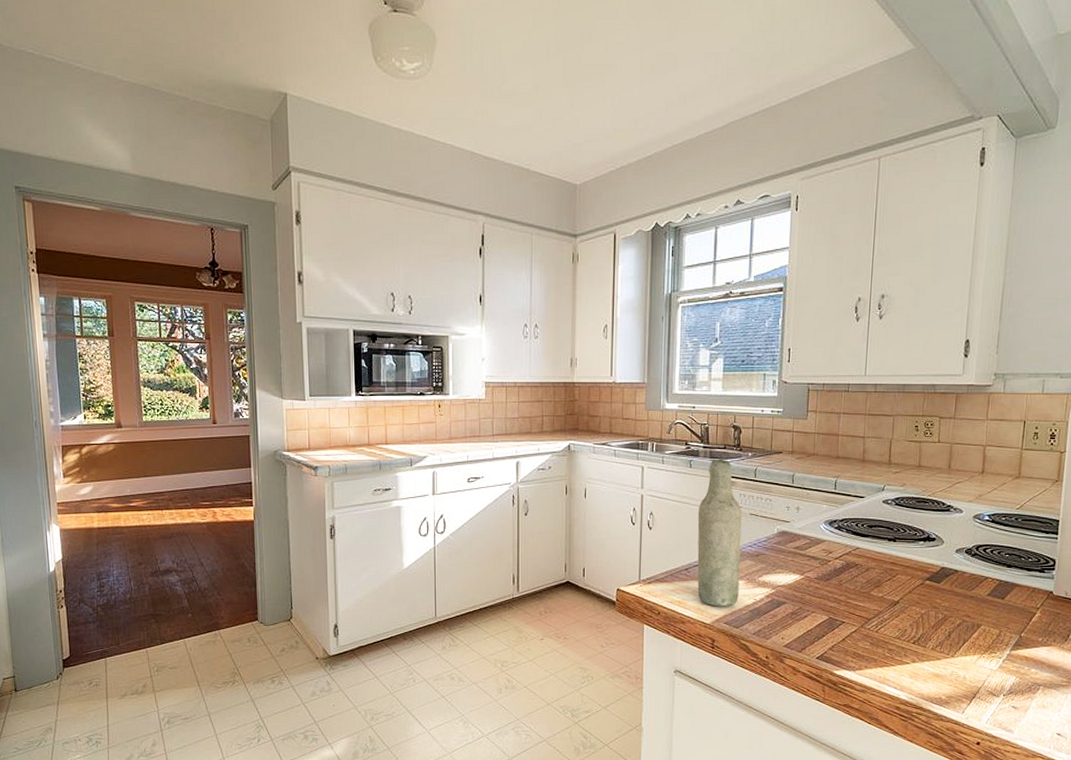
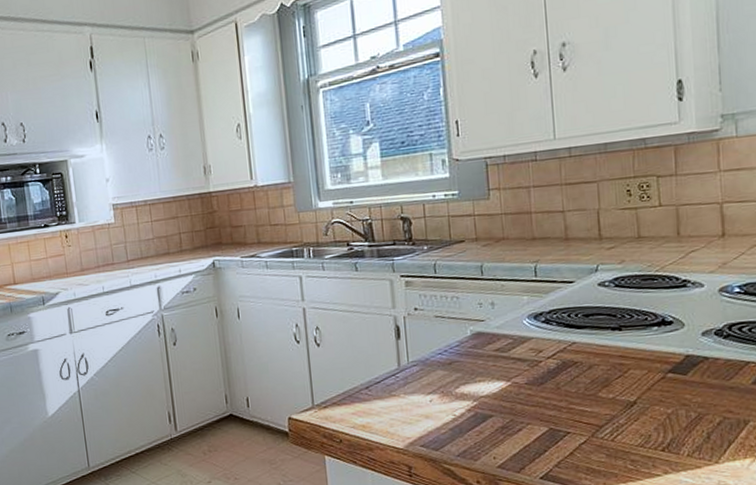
bottle: present [697,459,742,607] -> none [371,257,434,428]

